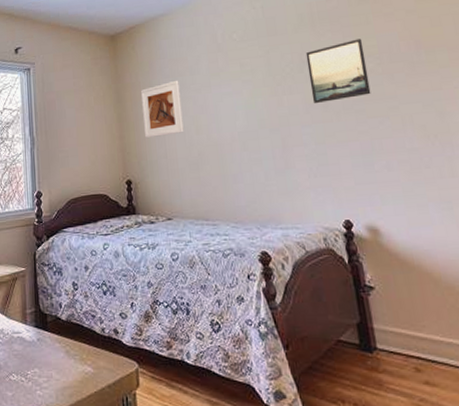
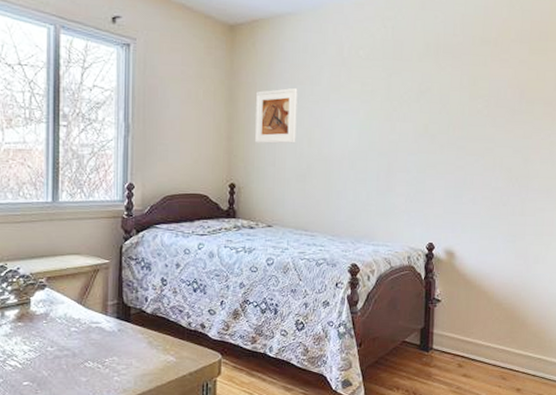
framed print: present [305,39,371,103] -> none [422,78,477,135]

